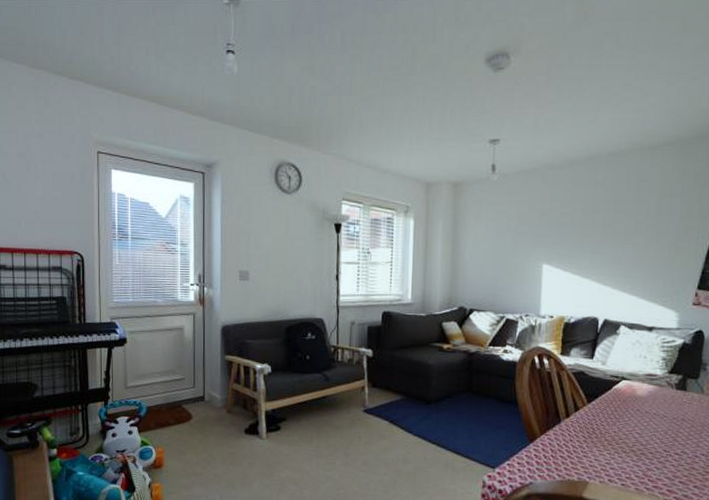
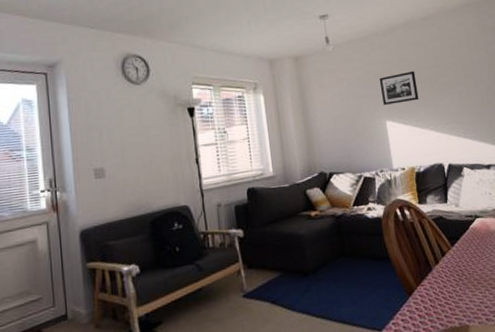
picture frame: none [543,213,588,247] -> present [379,70,419,105]

